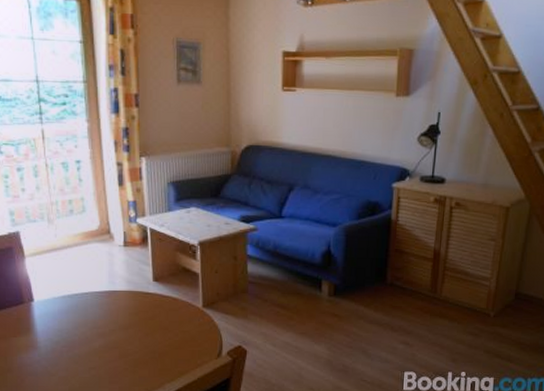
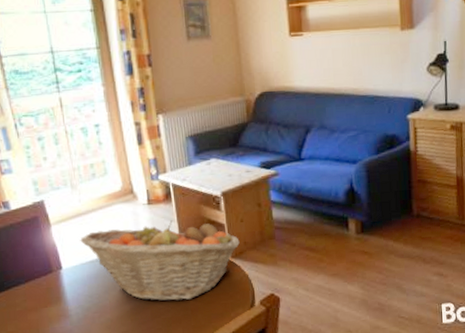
fruit basket: none [53,264,212,344] -> present [80,220,240,302]

